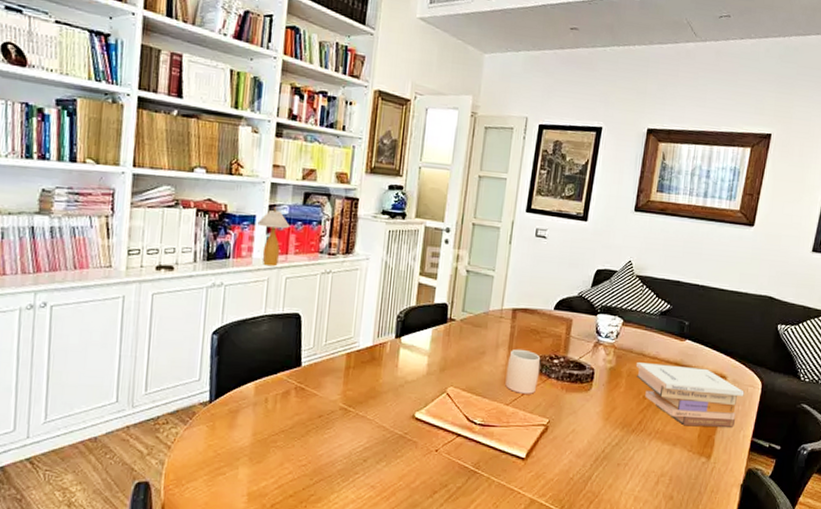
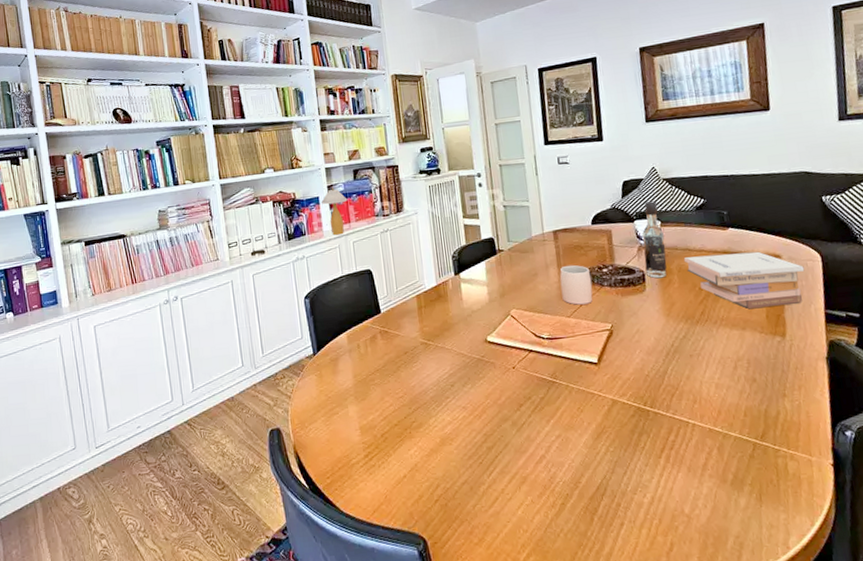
bottle: none [595,296,624,380] -> present [642,201,668,279]

